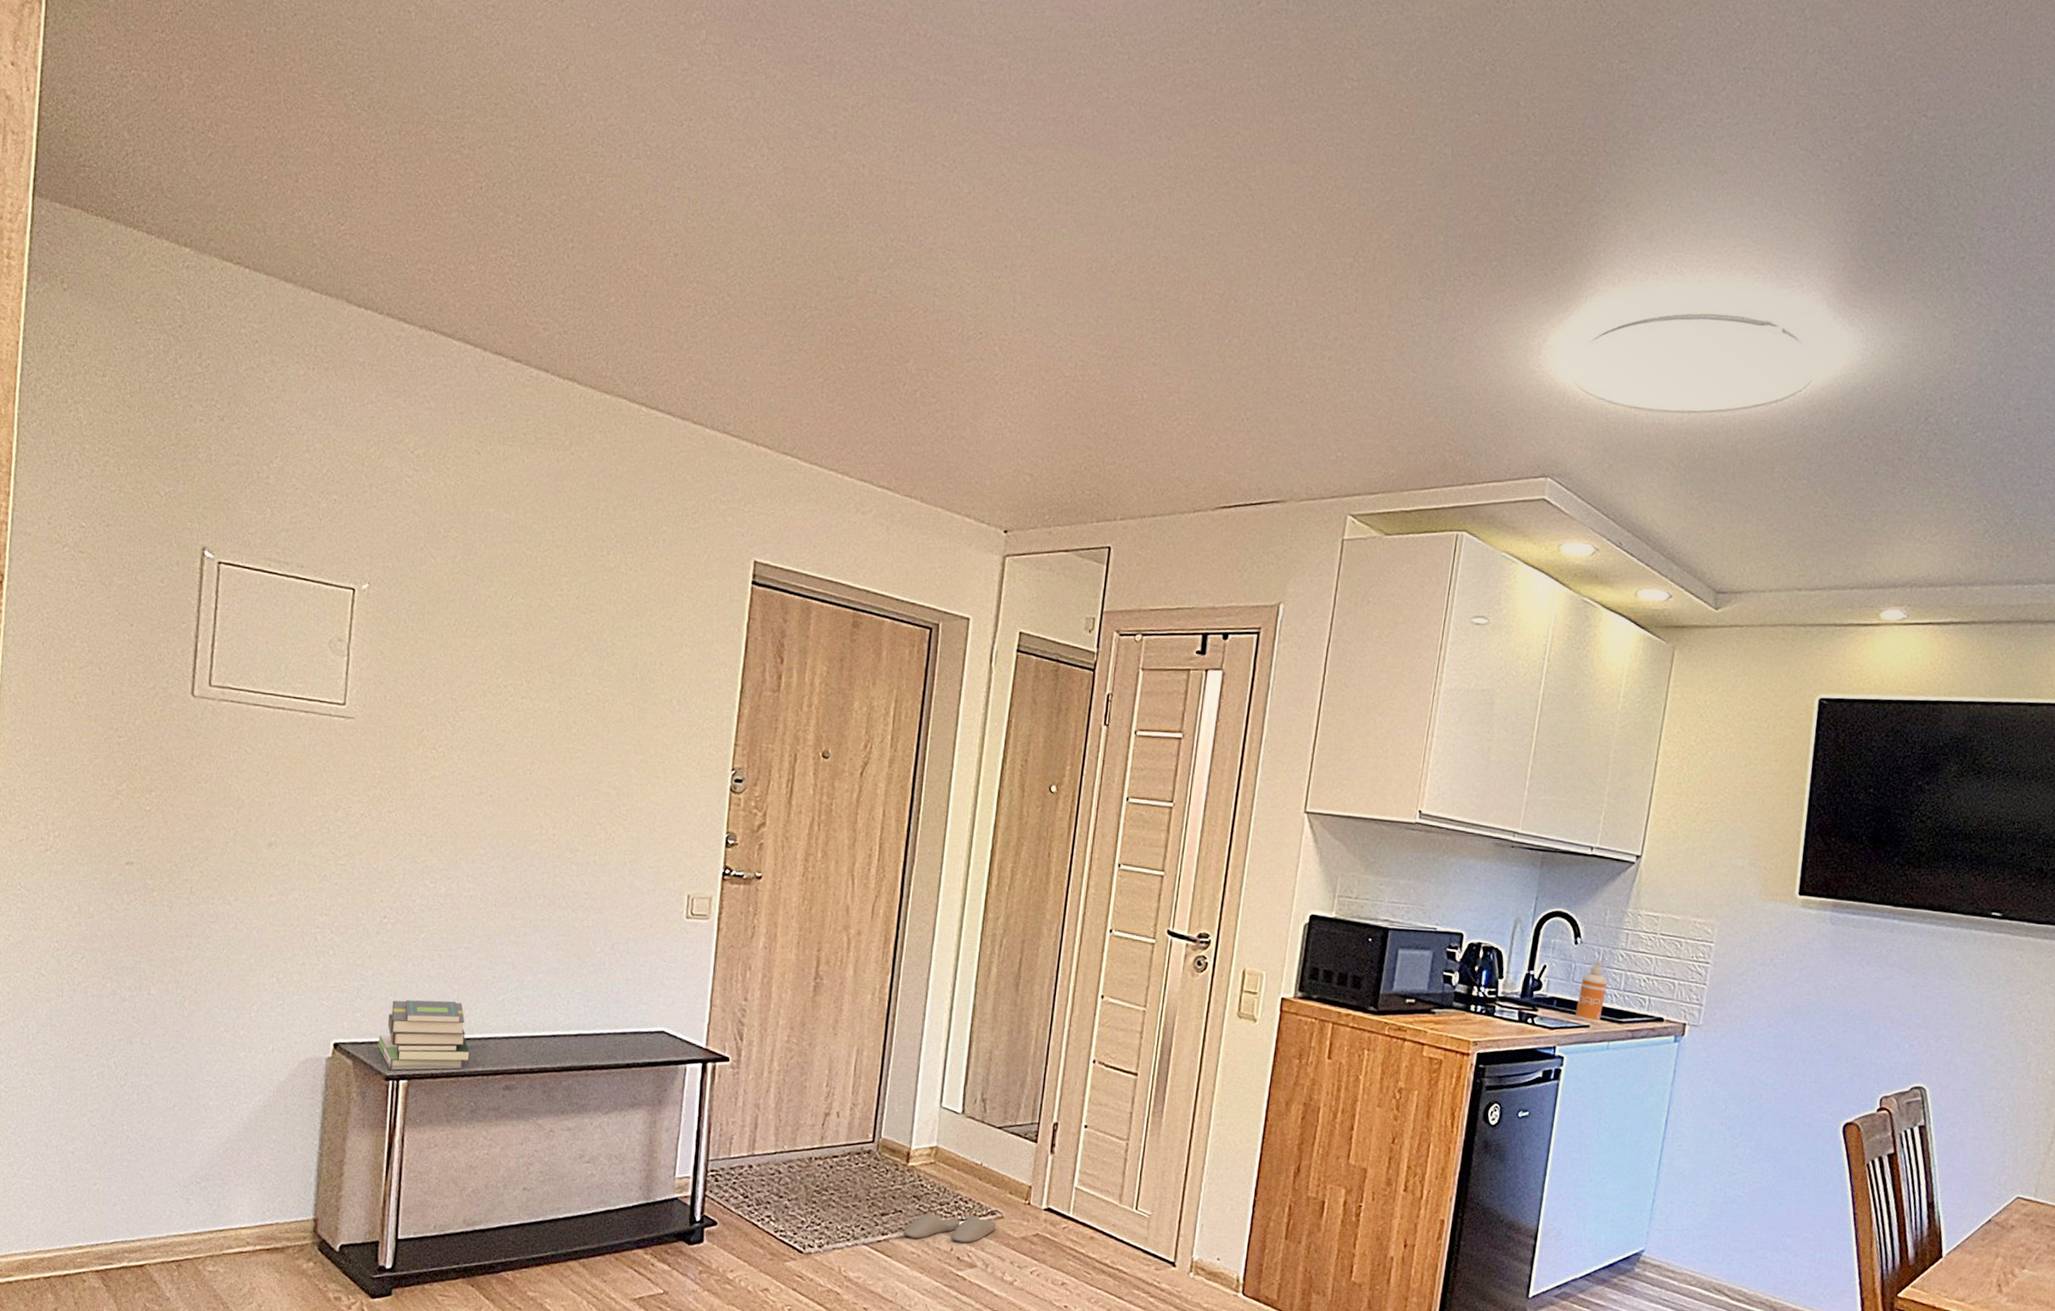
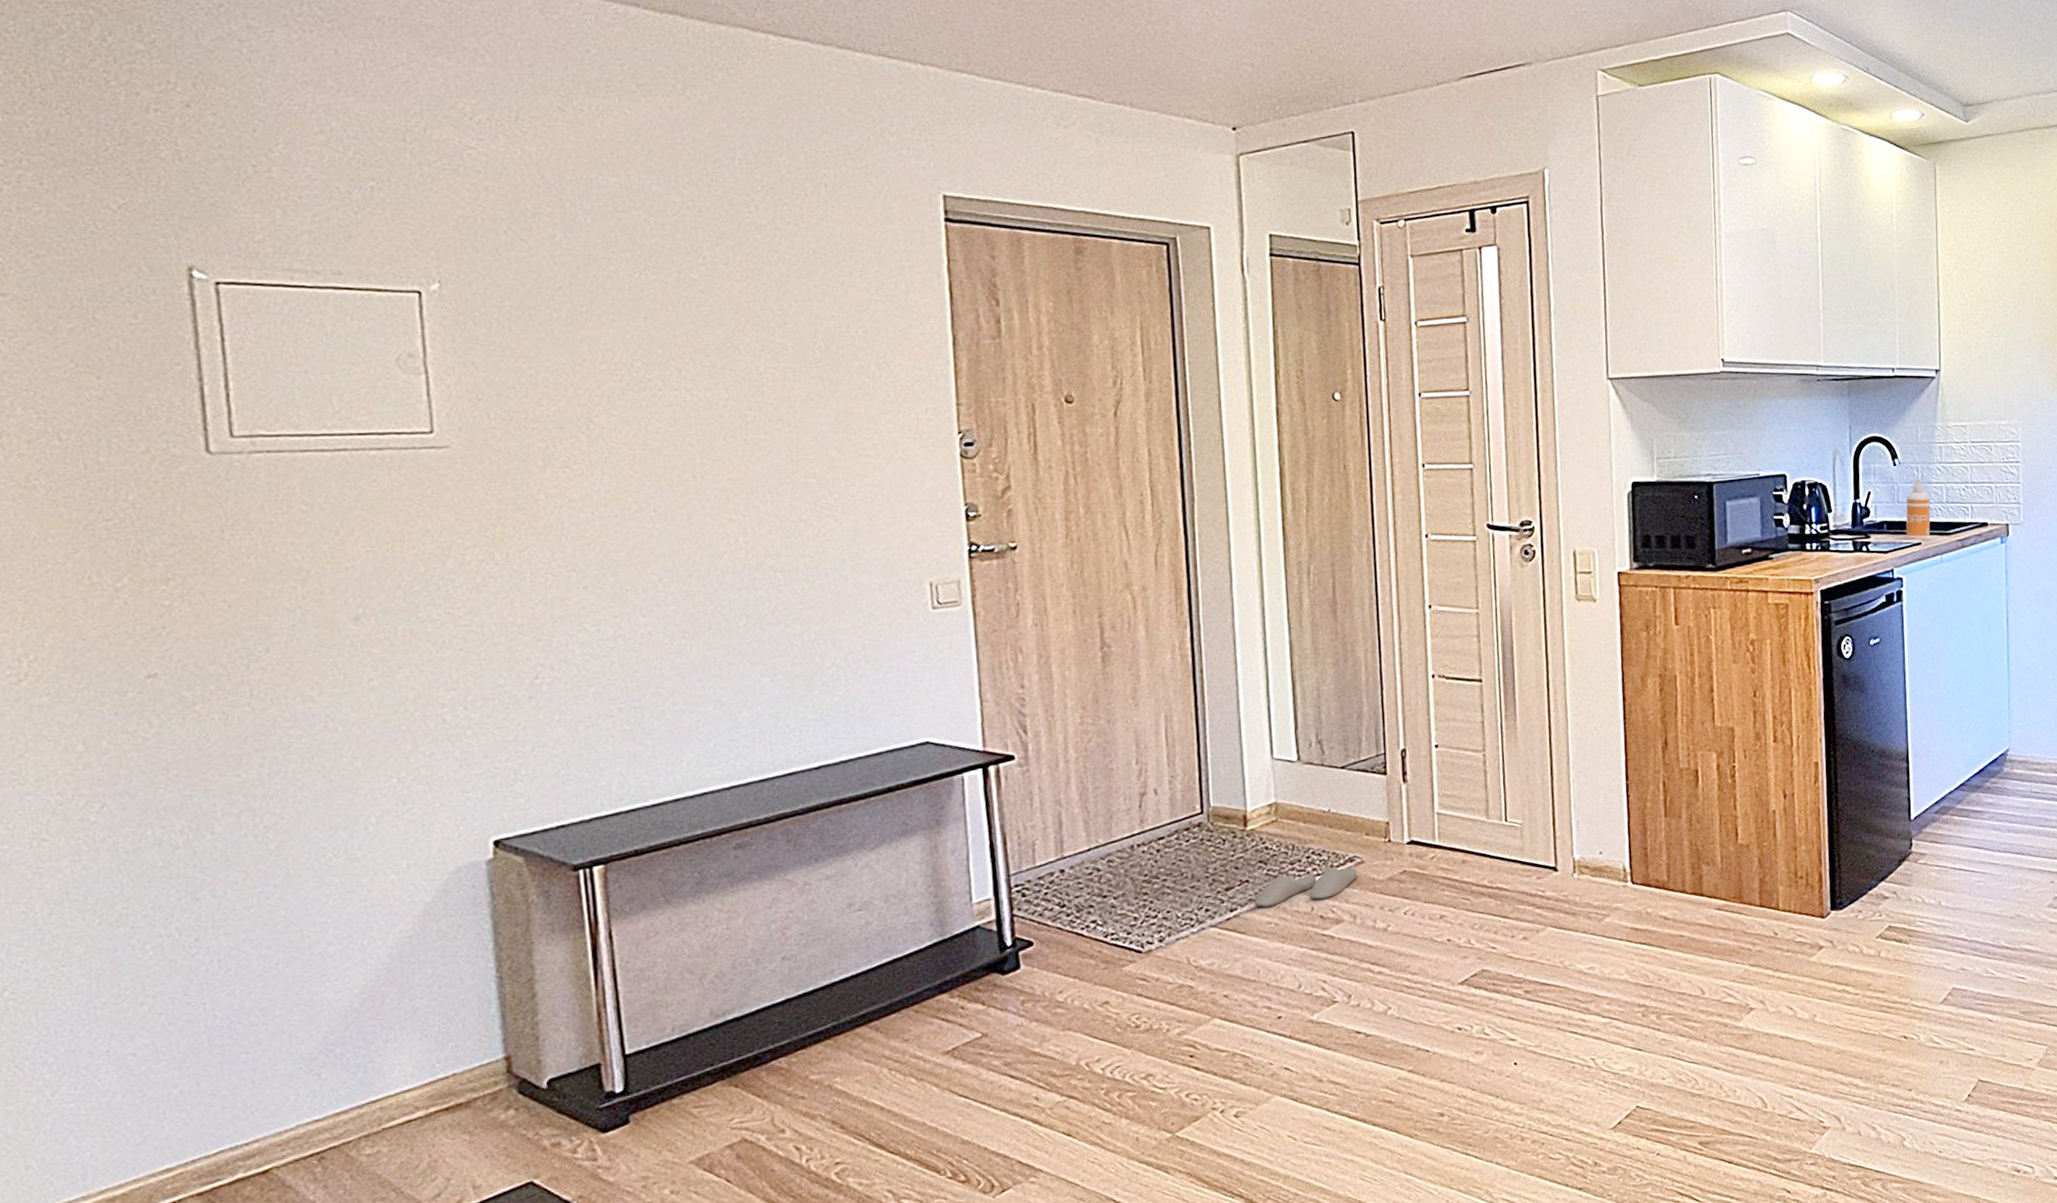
books: present [378,999,469,1071] -> none [554,759,682,857]

